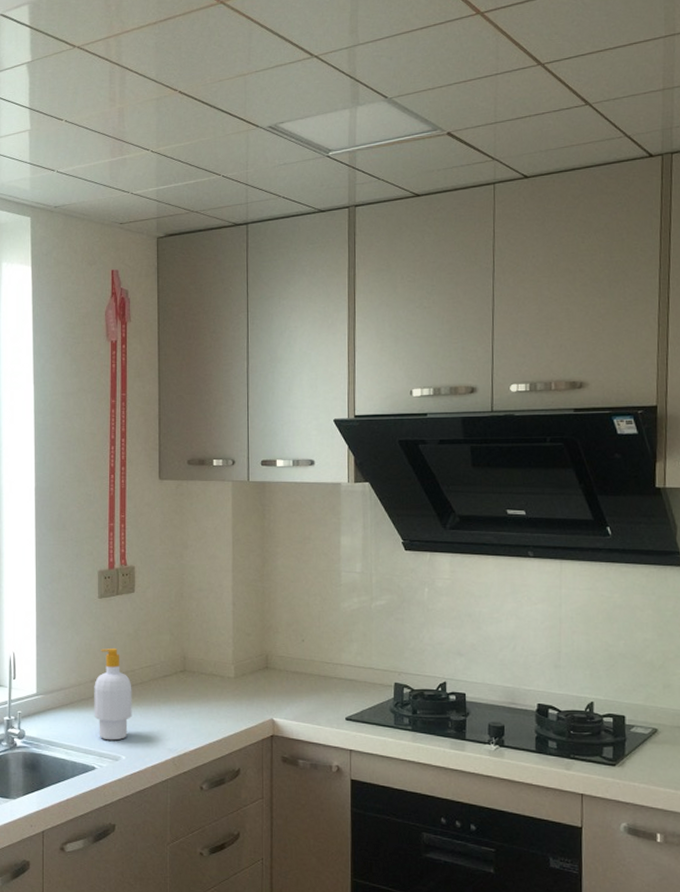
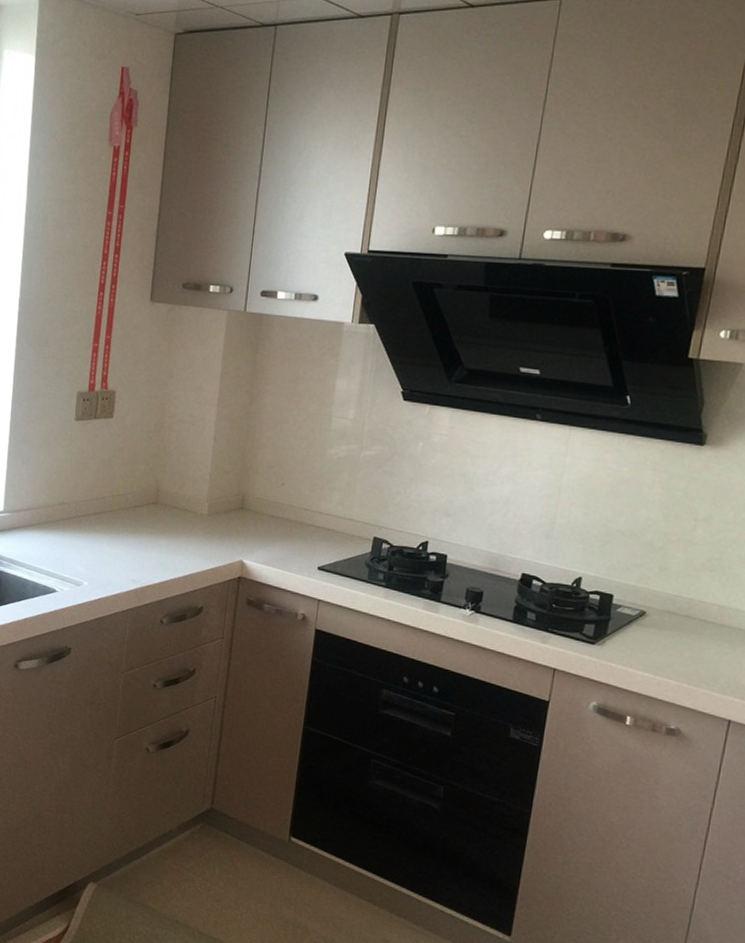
soap bottle: present [94,649,132,741] -> none [60,472,101,566]

